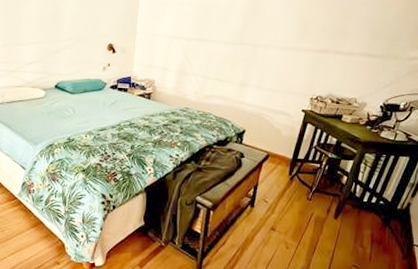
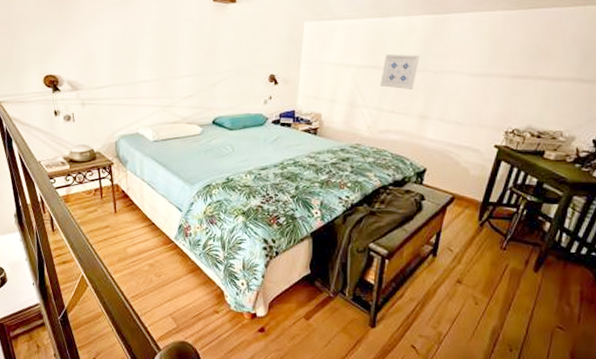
wall art: none [206,29,240,60] -> present [380,54,420,89]

